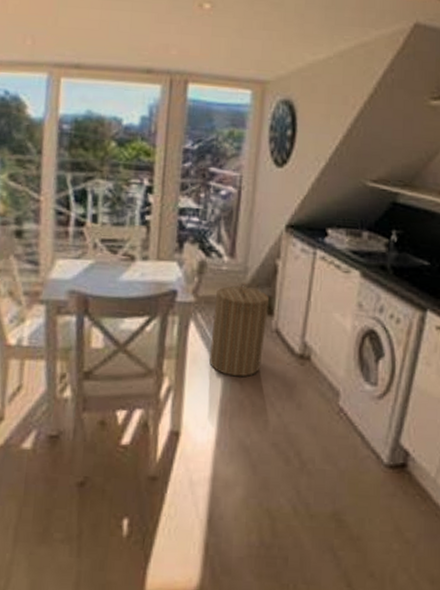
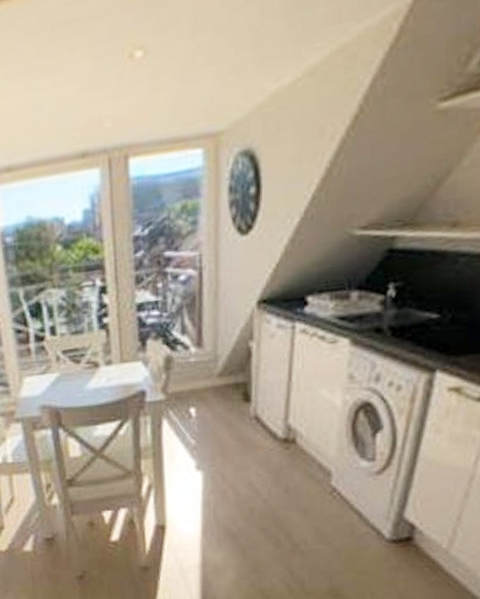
laundry hamper: present [209,282,270,377] -> none [185,371,246,469]

